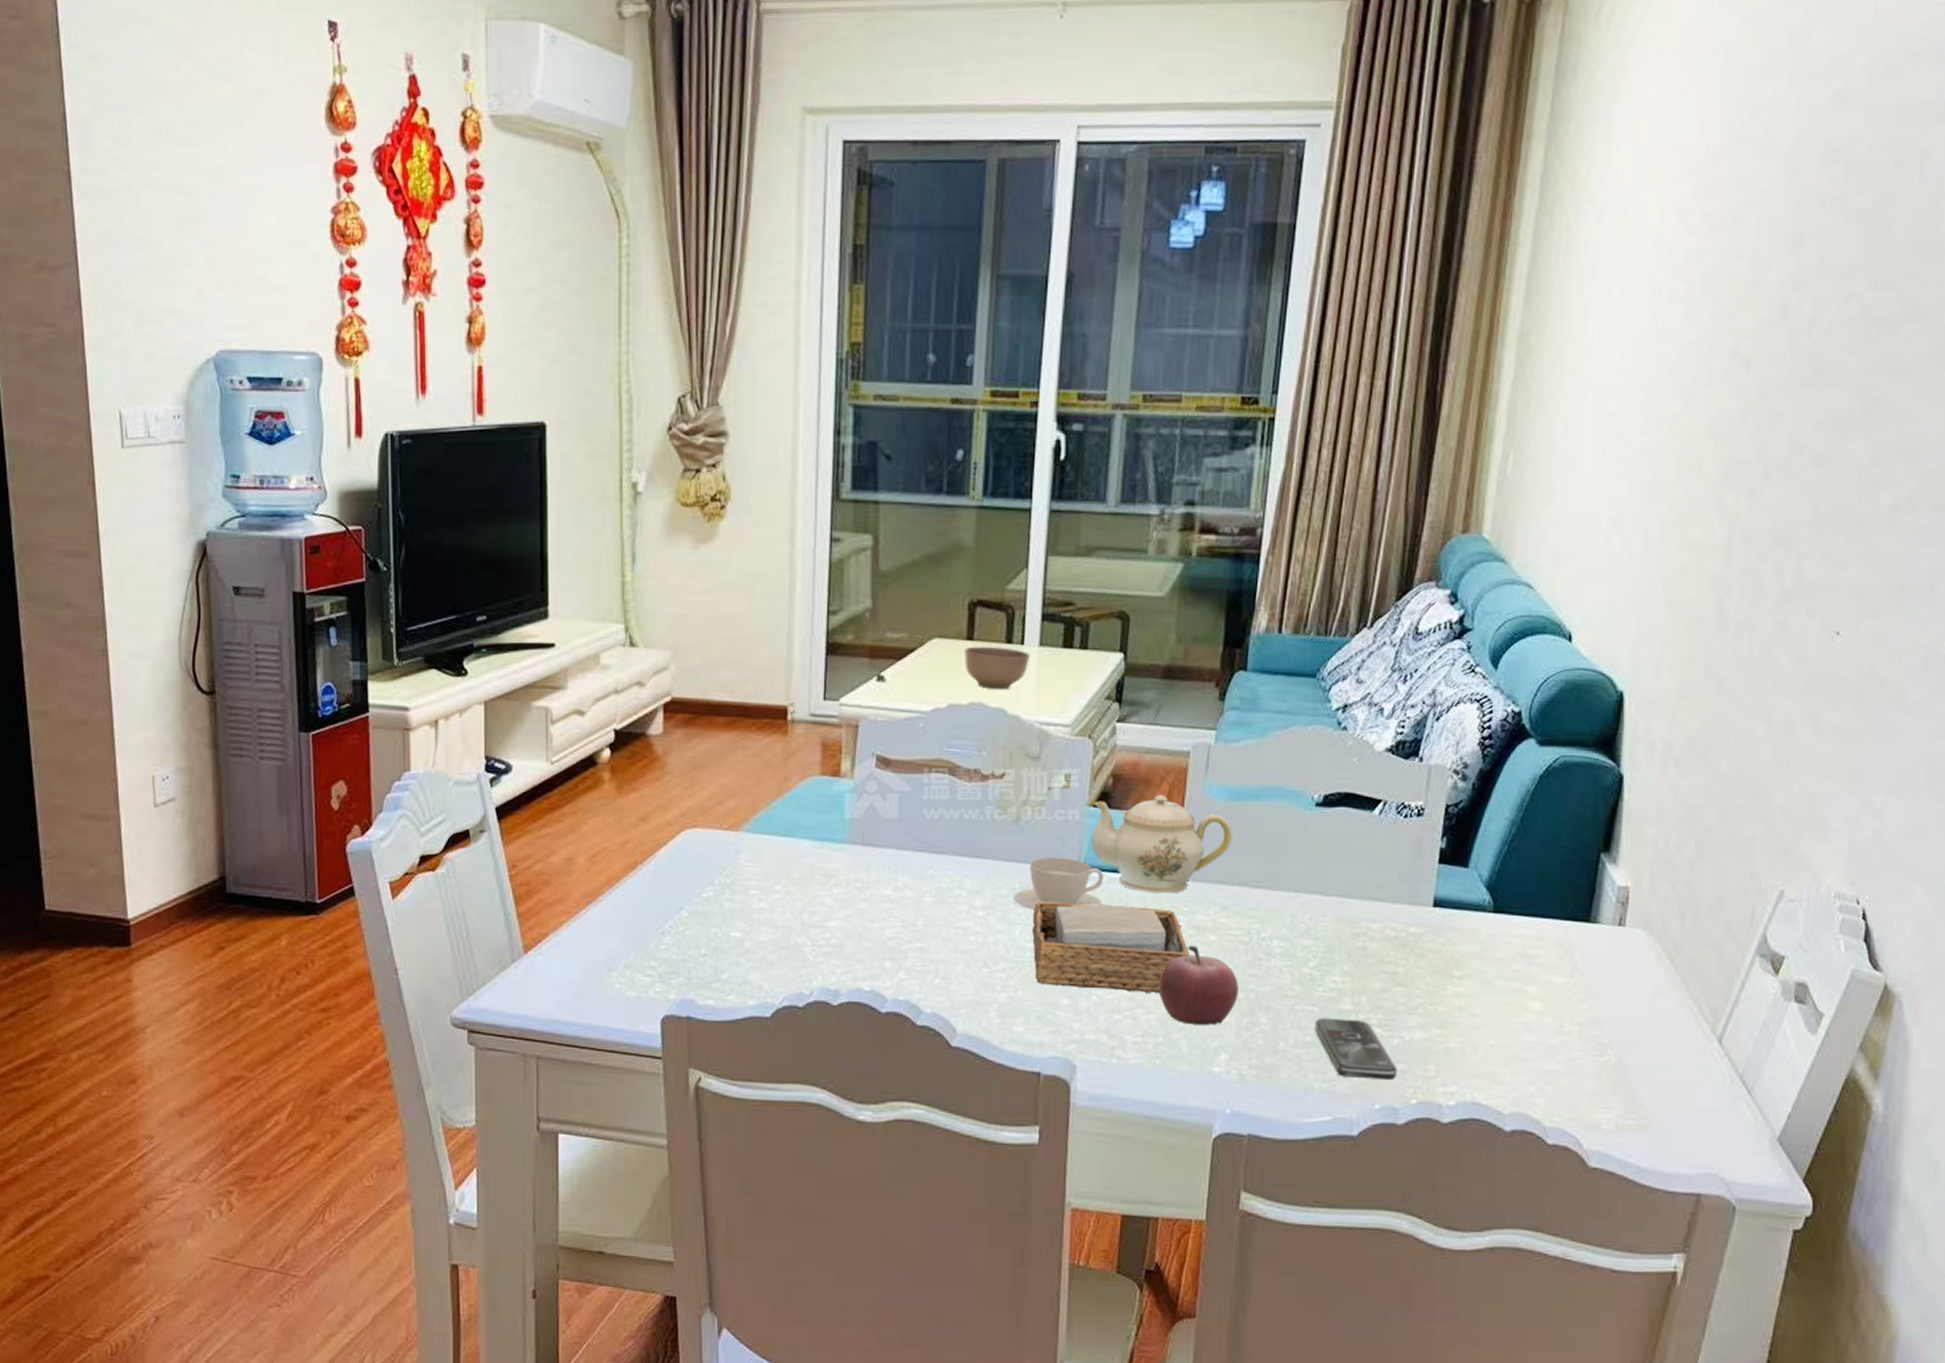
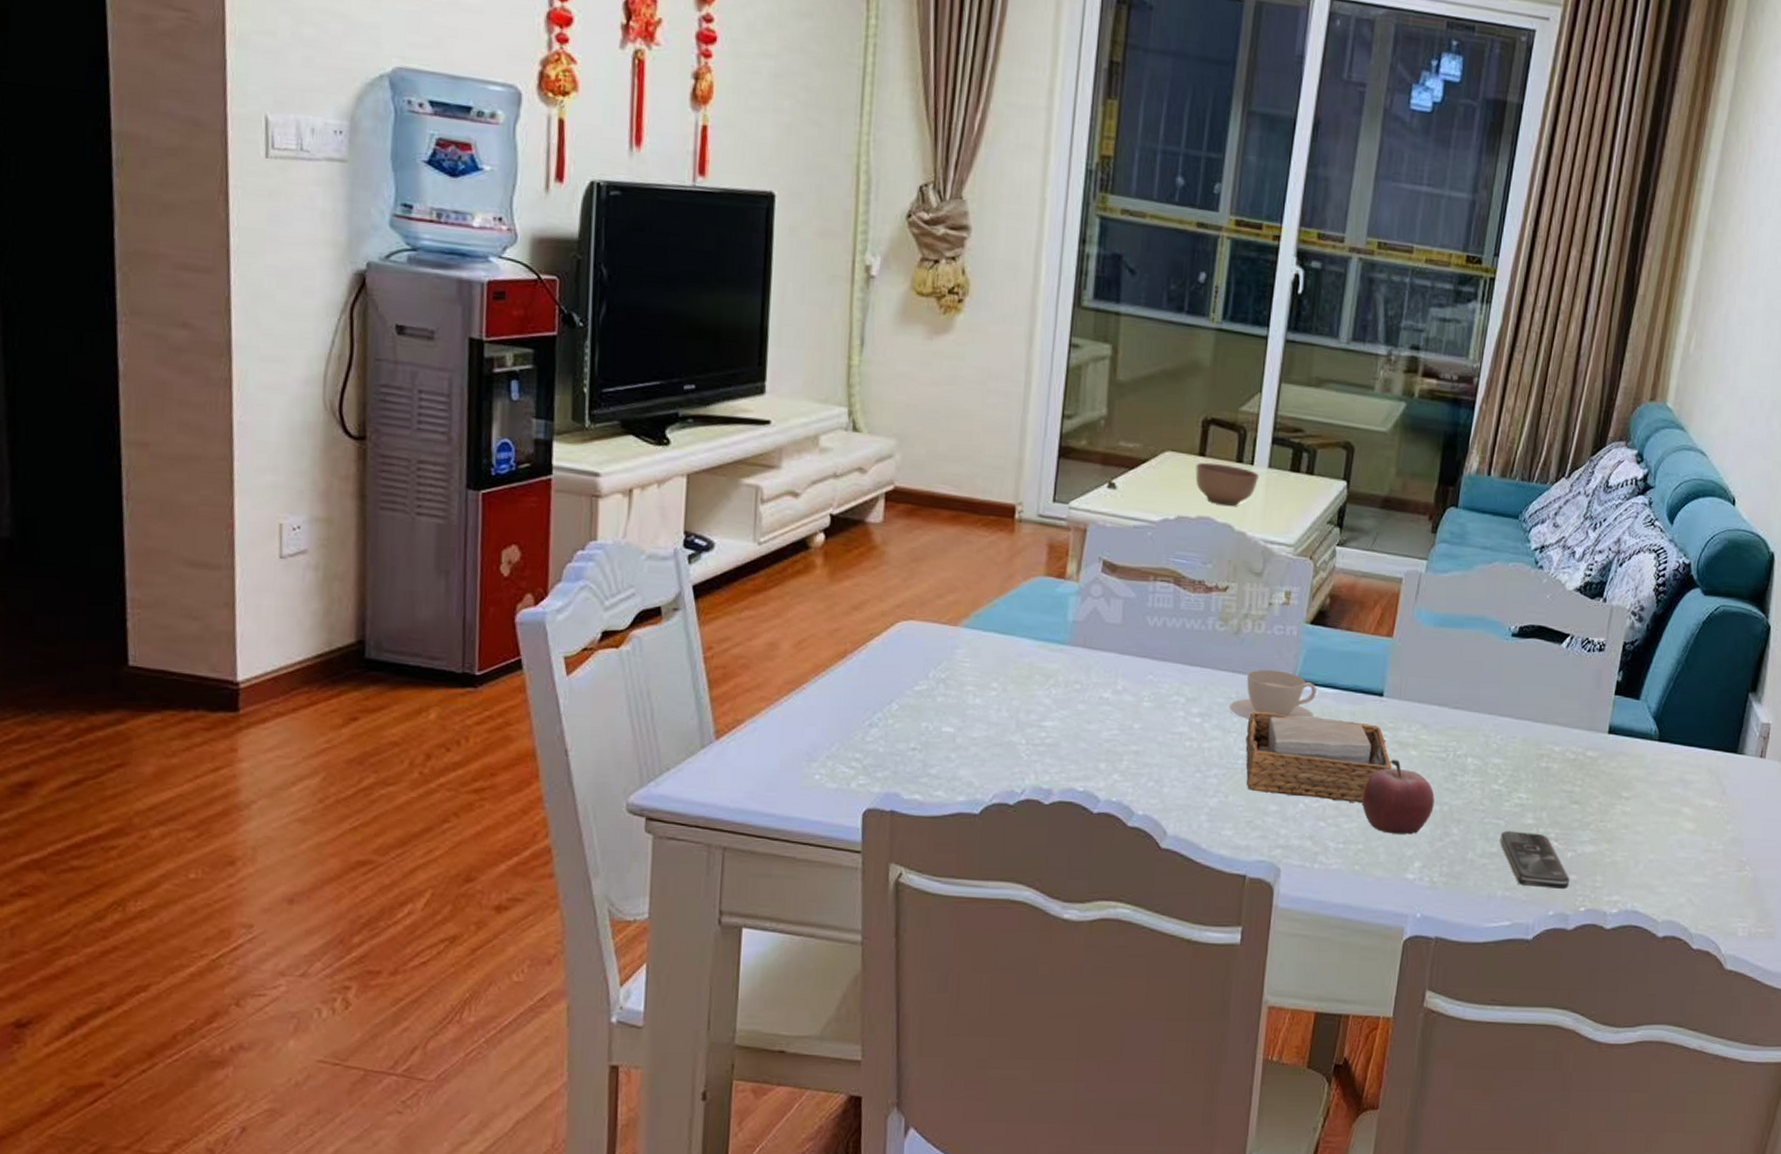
teapot: present [1092,794,1232,894] -> none [1307,616,1437,710]

